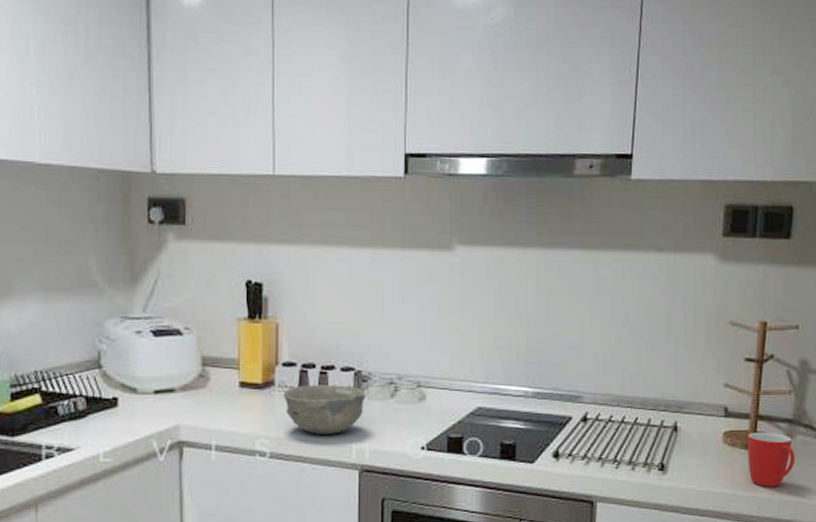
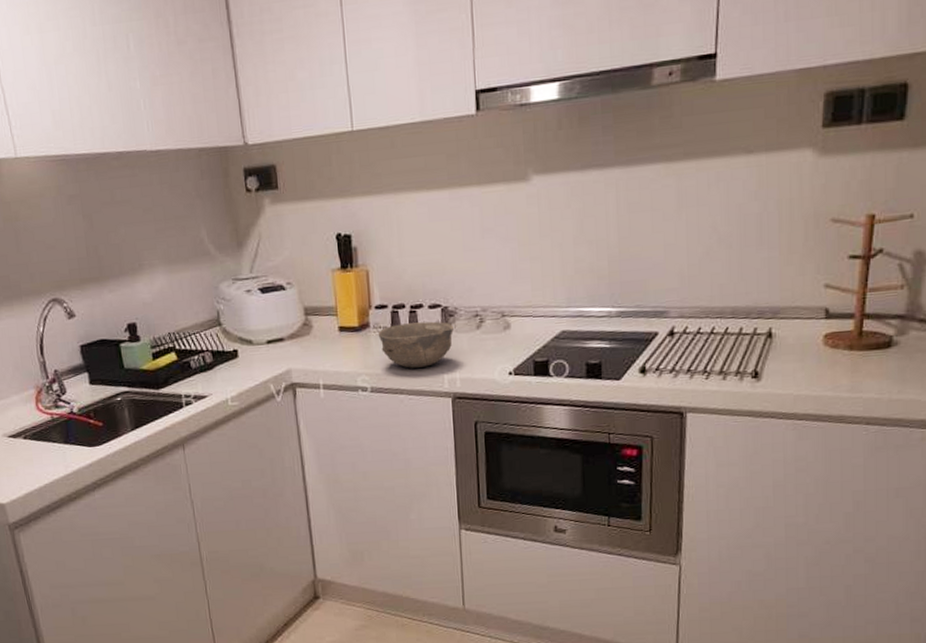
mug: present [748,432,795,487] -> none [852,330,908,387]

